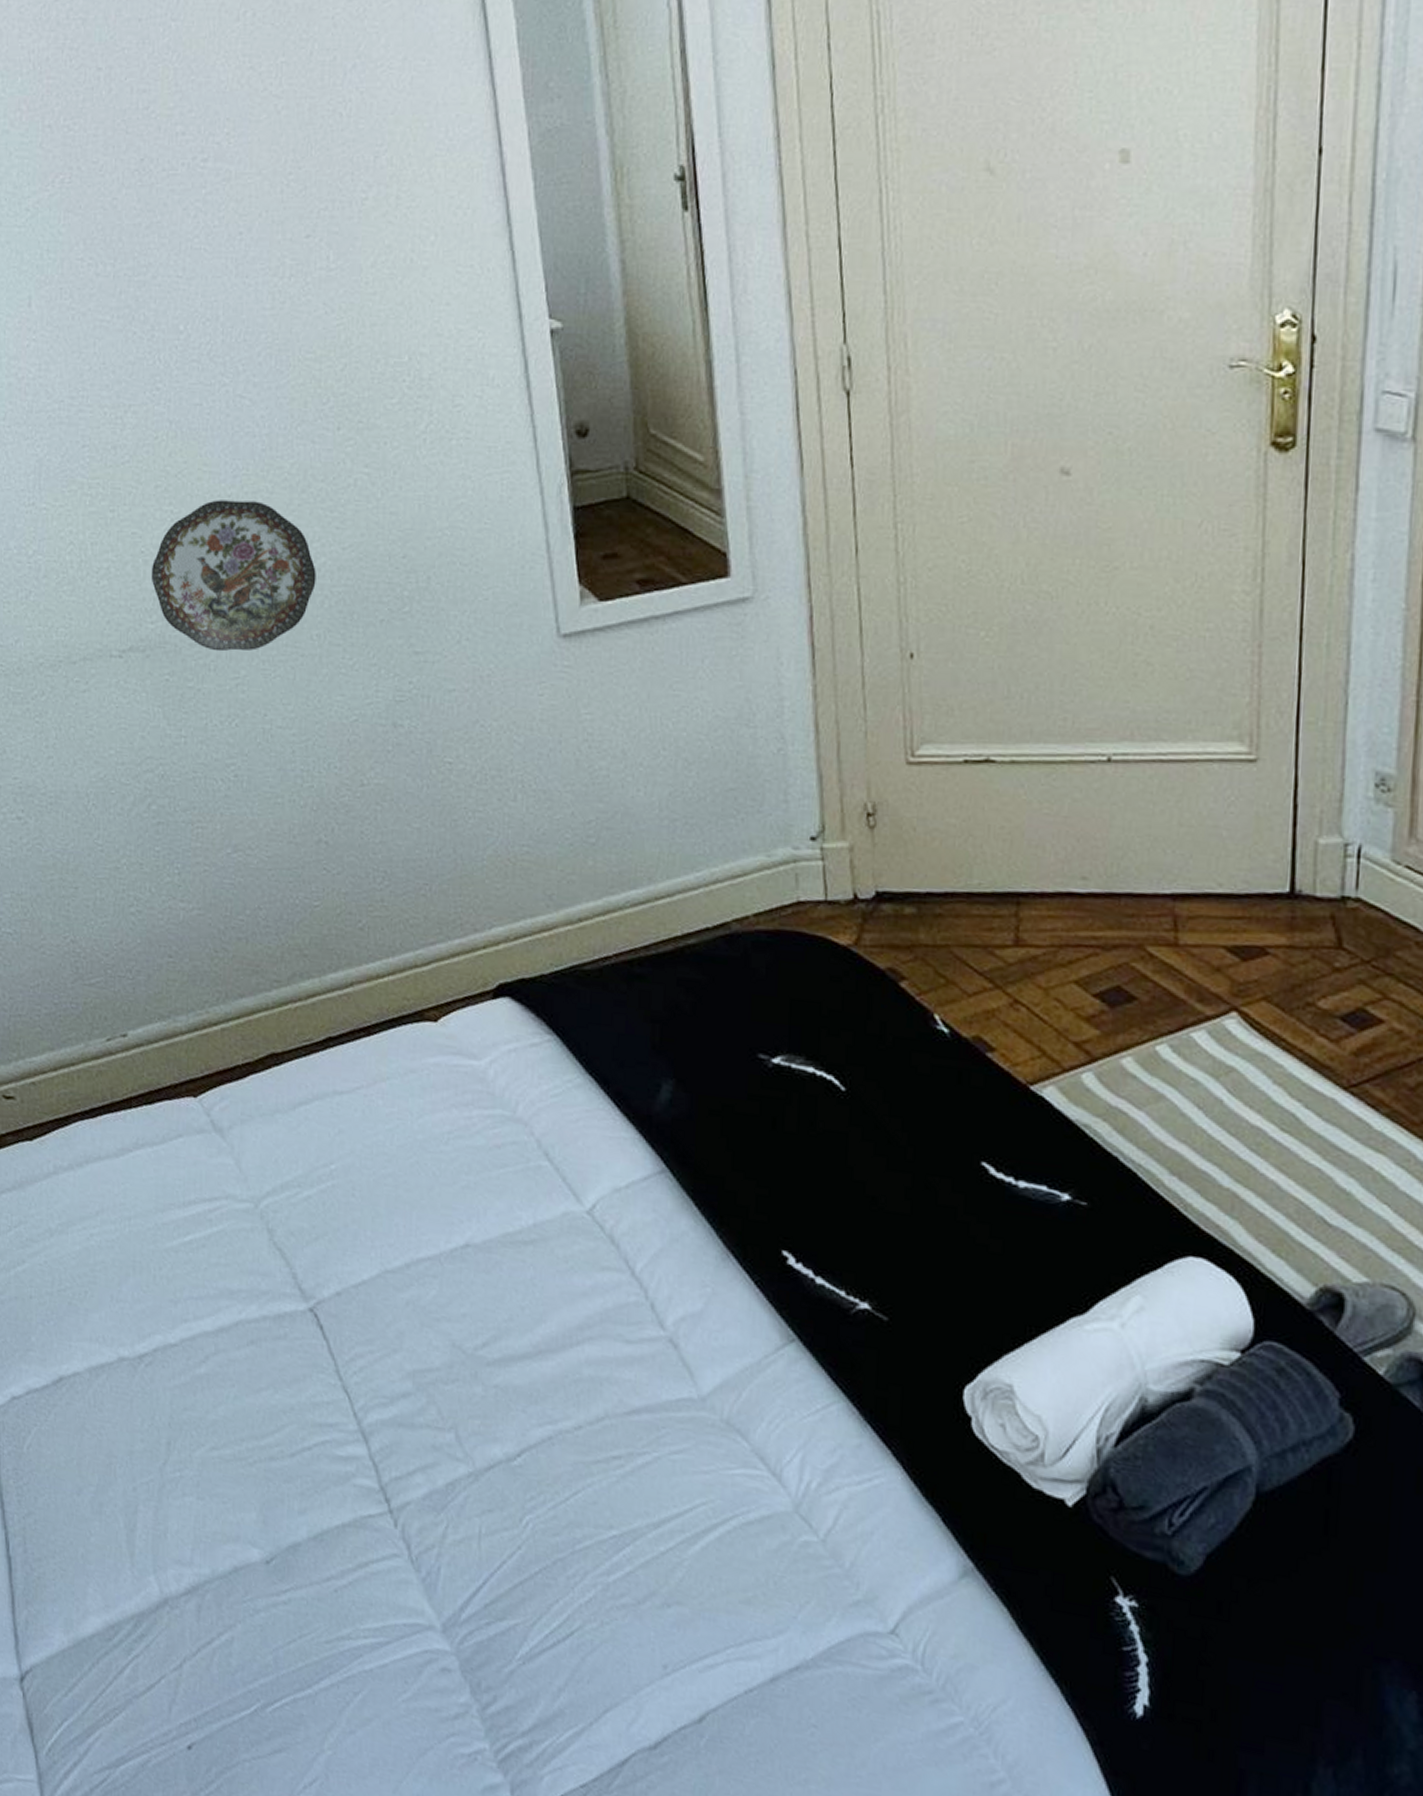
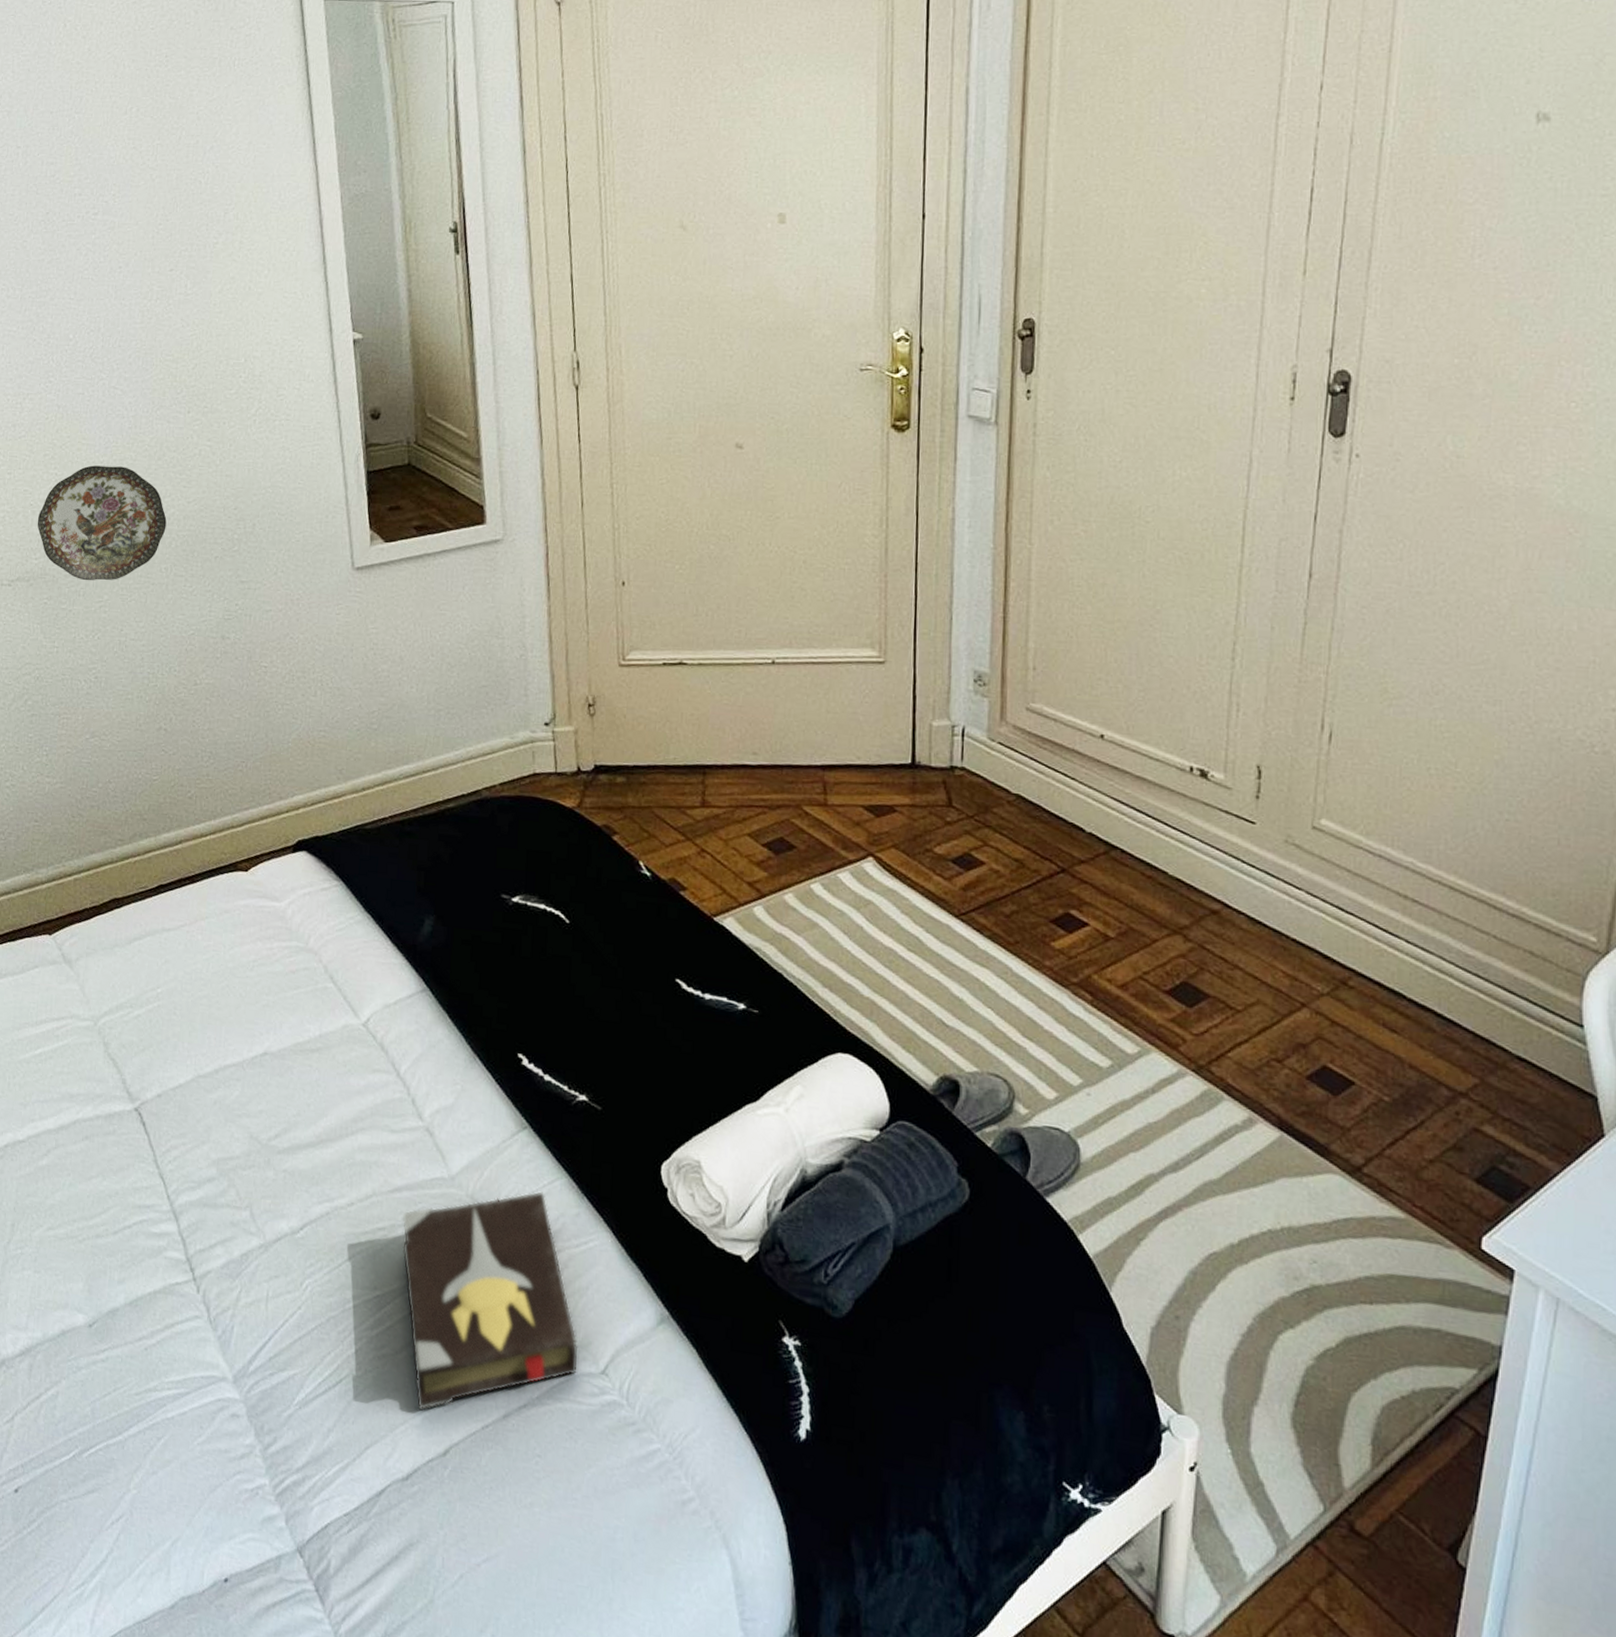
hardback book: none [643,1417,862,1671] -> present [402,1191,578,1411]

